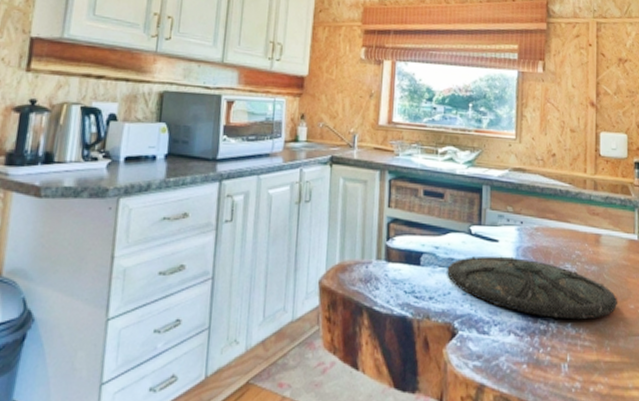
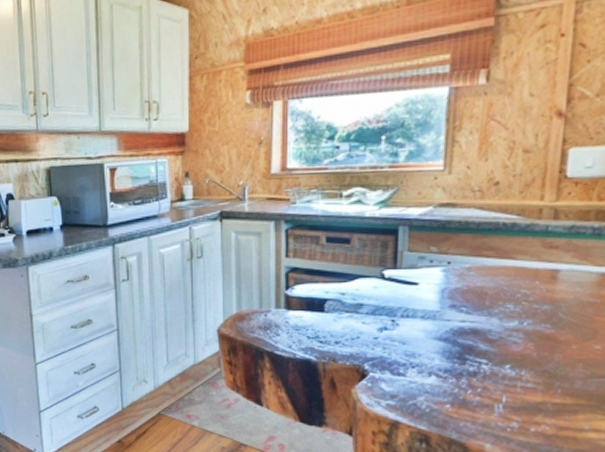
plate: present [447,256,618,320] -> none [355,299,578,361]

